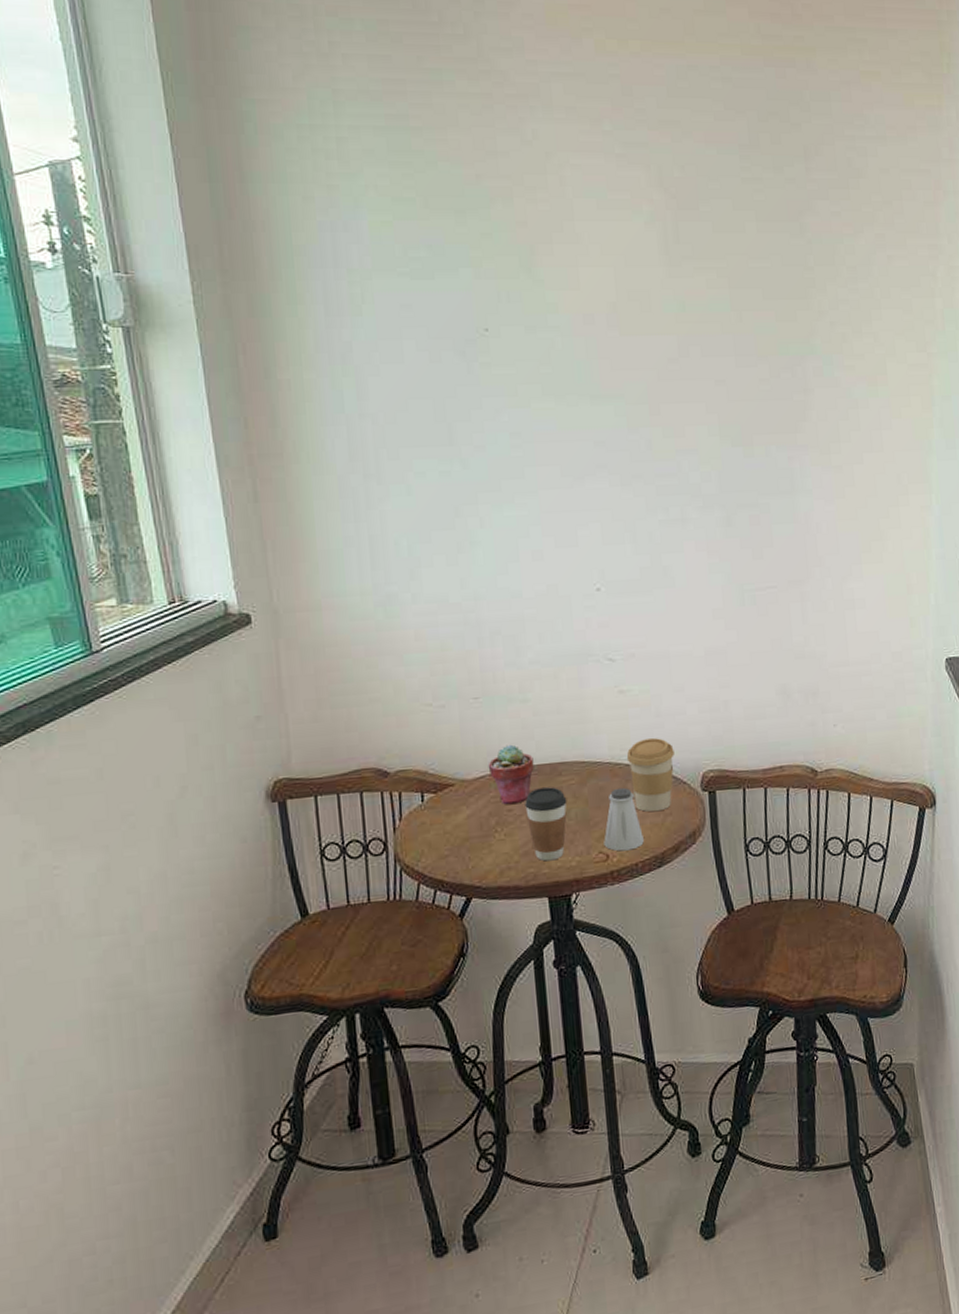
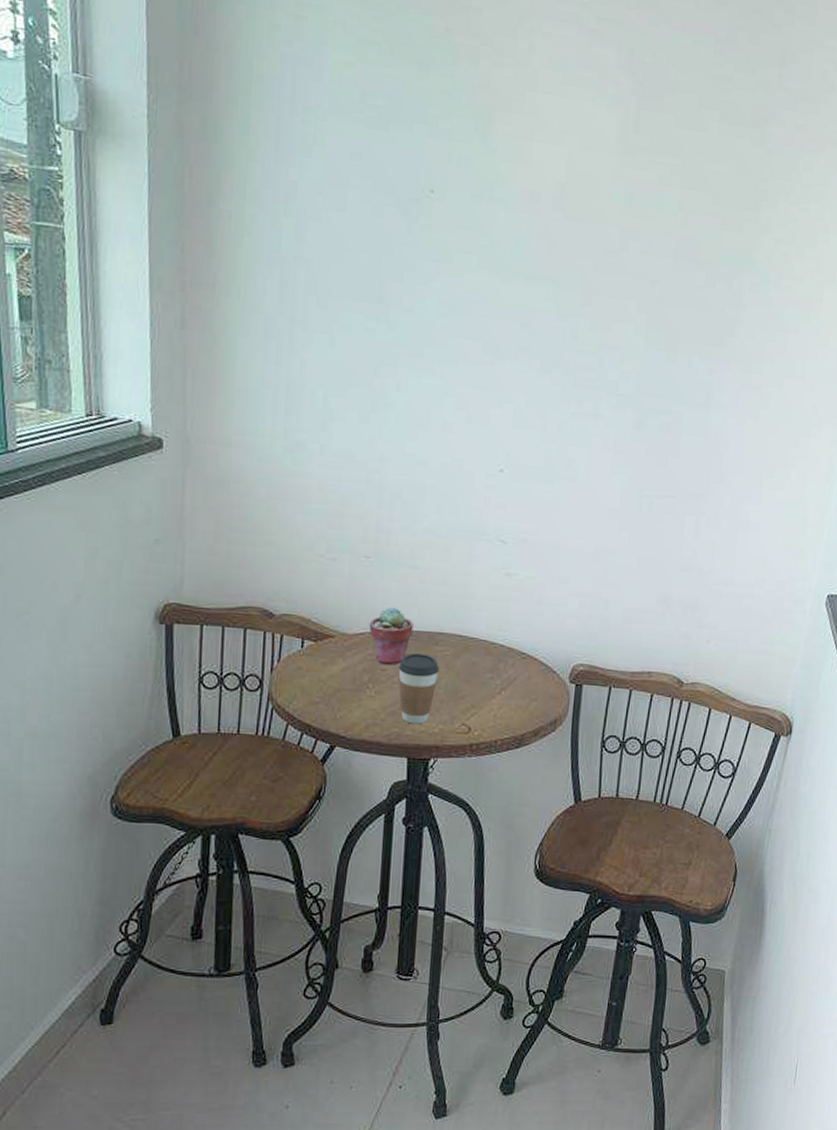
saltshaker: present [603,787,644,852] -> none [468,666,507,727]
coffee cup: present [626,738,674,813] -> none [502,624,549,695]

